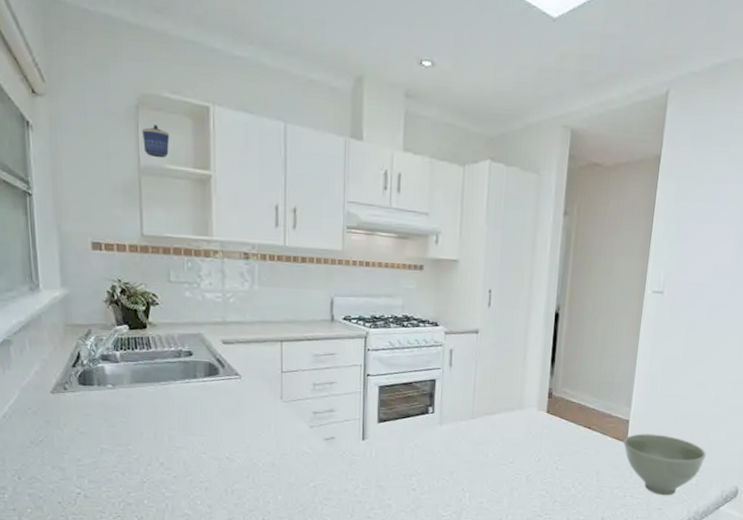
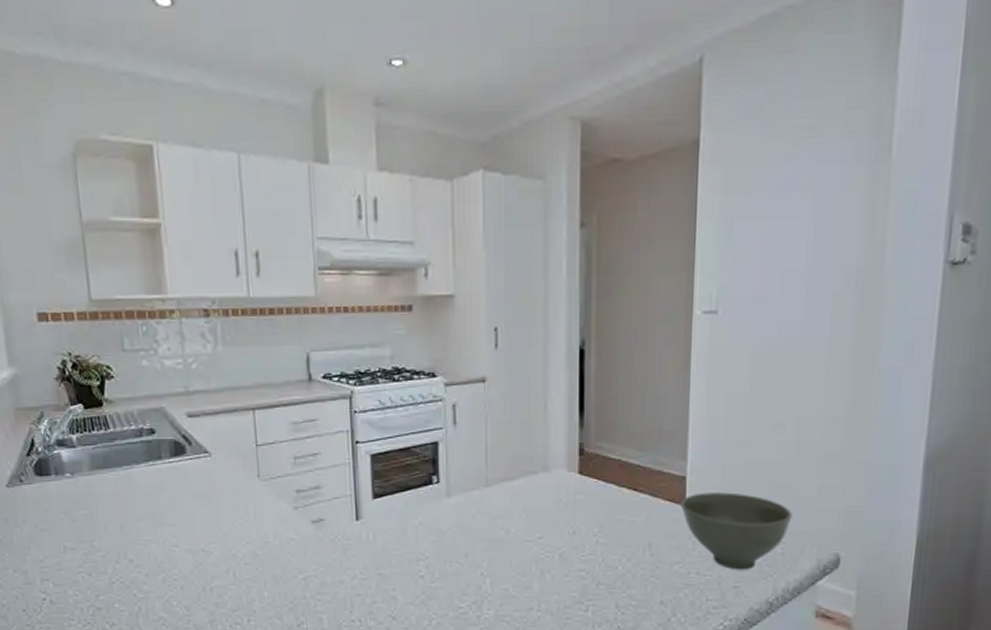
decorative jar: present [141,125,170,158] -> none [81,173,112,210]

